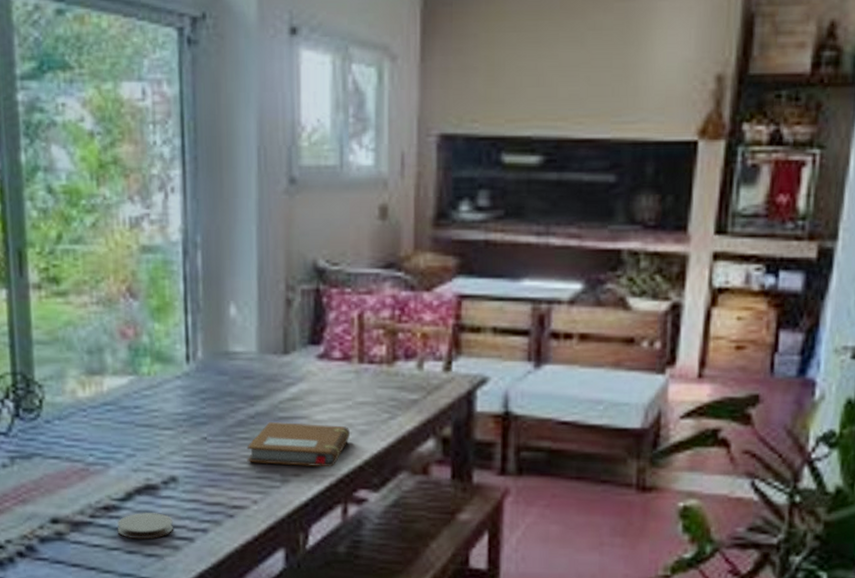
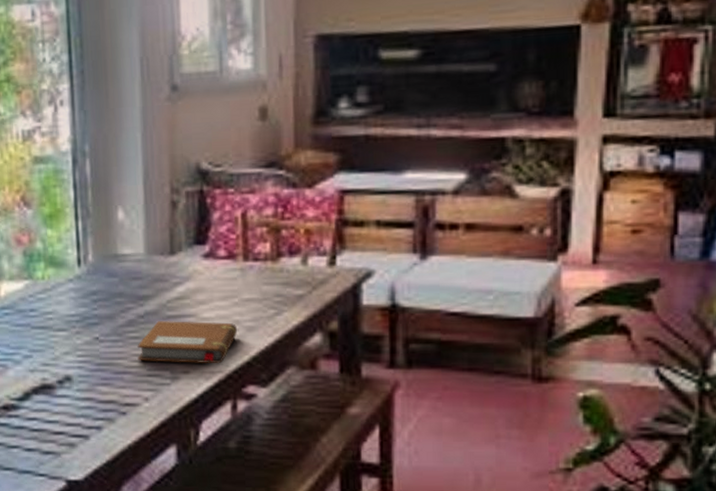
coaster: present [117,513,174,540] -> none [16,411,69,437]

